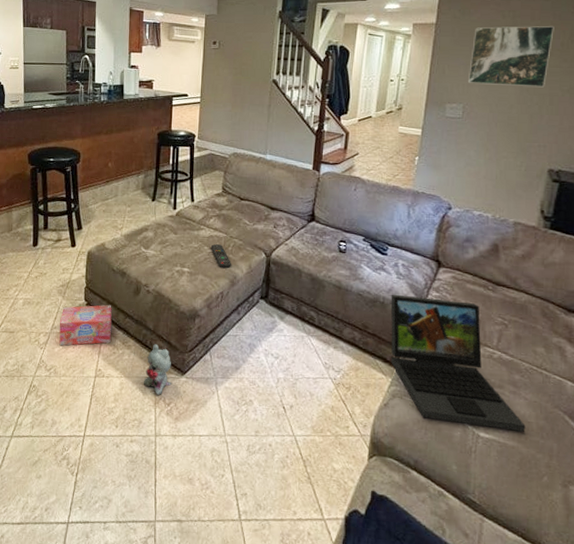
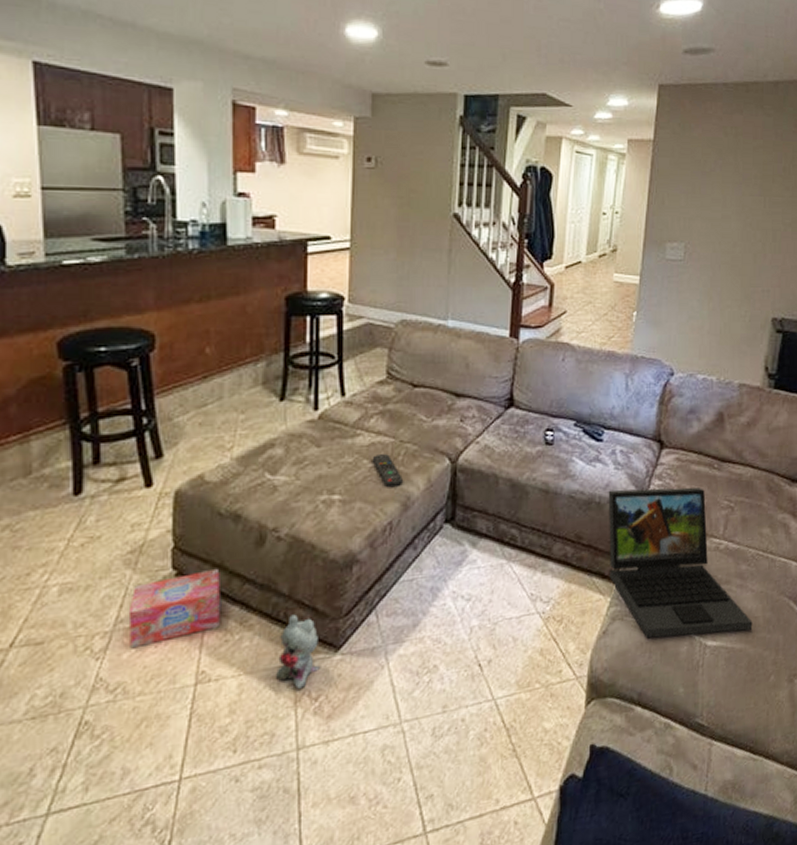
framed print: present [467,26,554,88] -> none [689,146,776,221]

